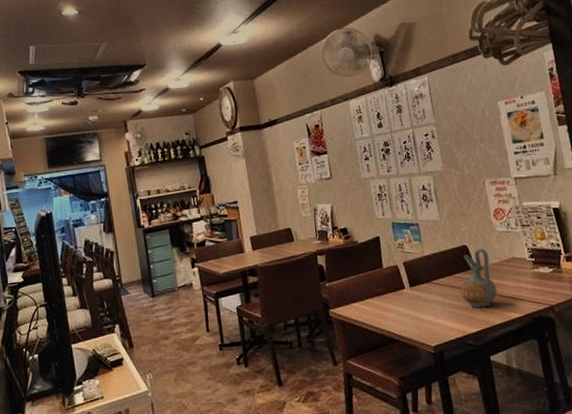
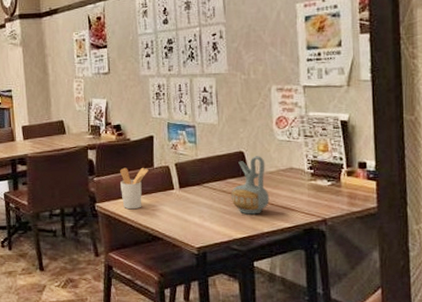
utensil holder: none [350,268,378,313] -> present [120,167,148,210]

